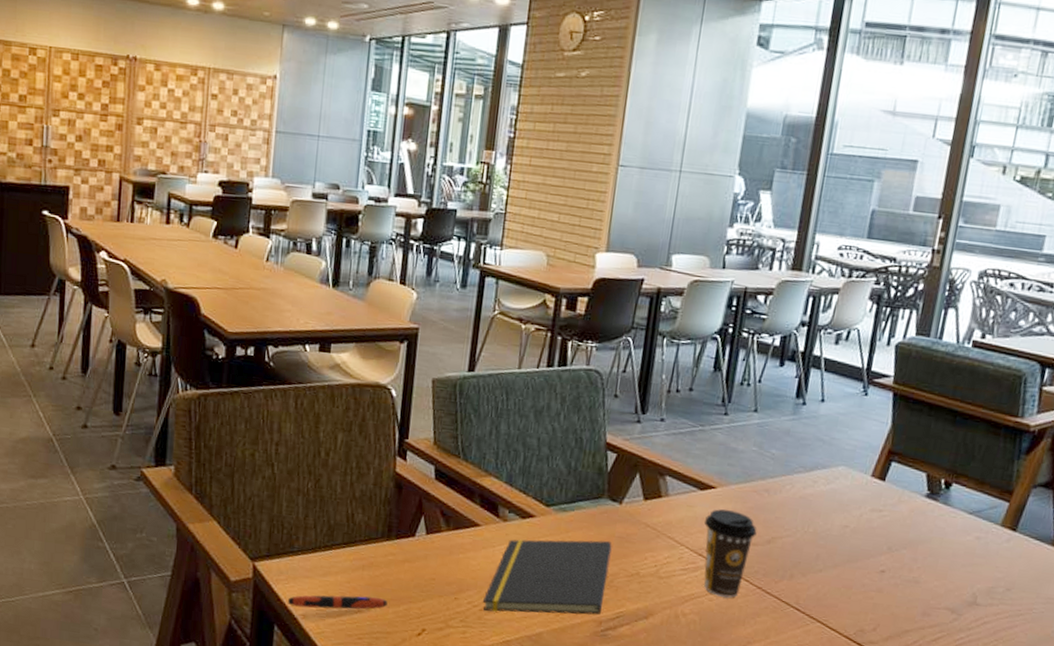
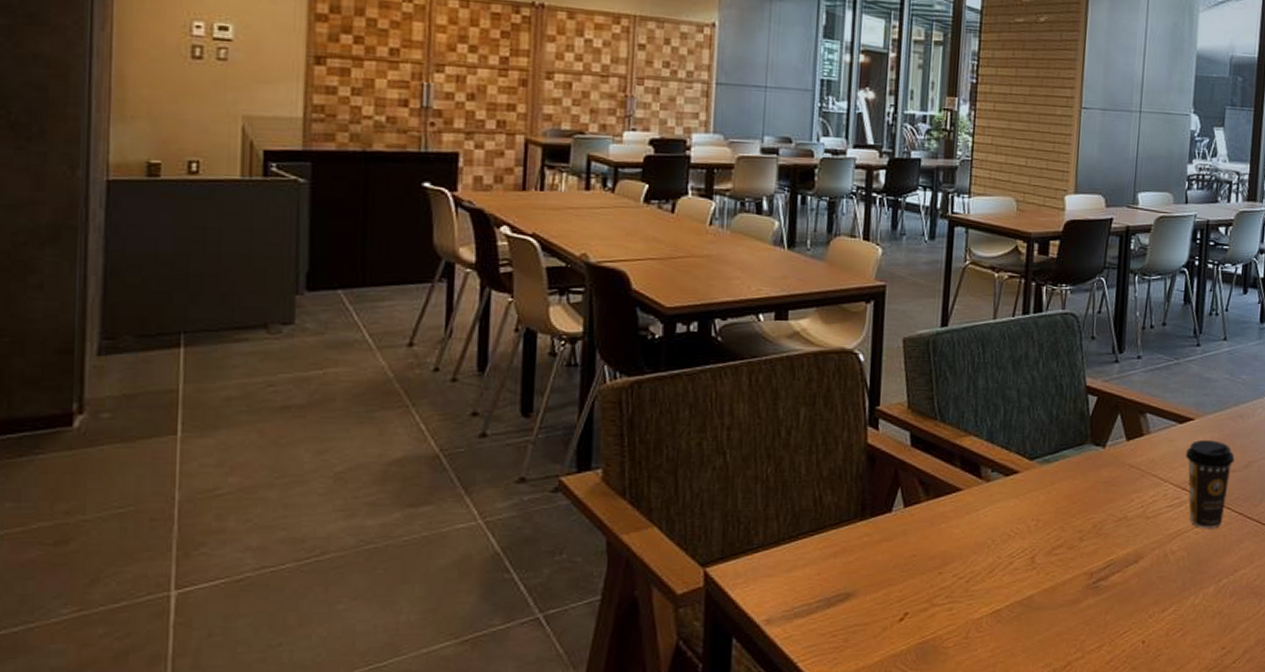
pen: present [287,595,388,610] -> none [747,586,864,612]
notepad: present [482,539,612,615] -> none [968,487,1099,581]

